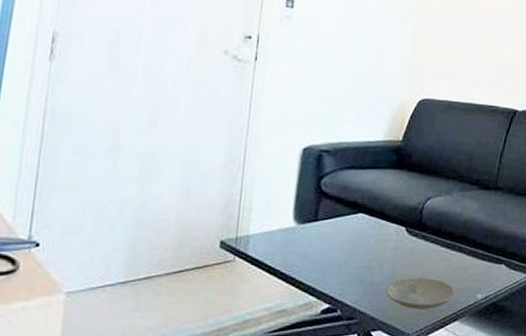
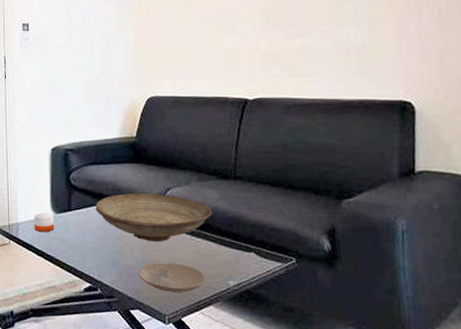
candle: none [268,223,297,247] -> present [33,213,55,233]
decorative bowl: none [346,202,470,255] -> present [95,193,213,241]

